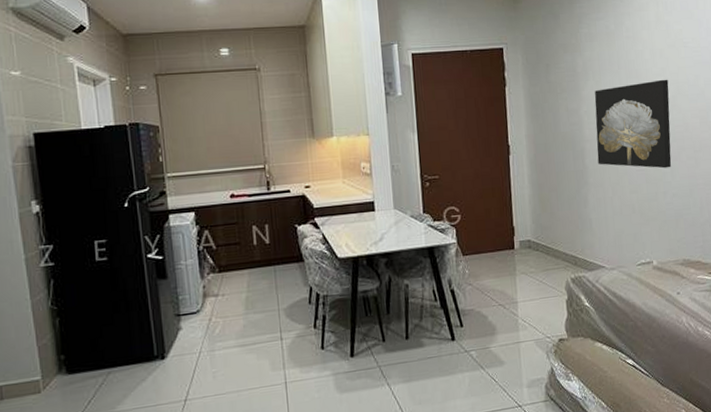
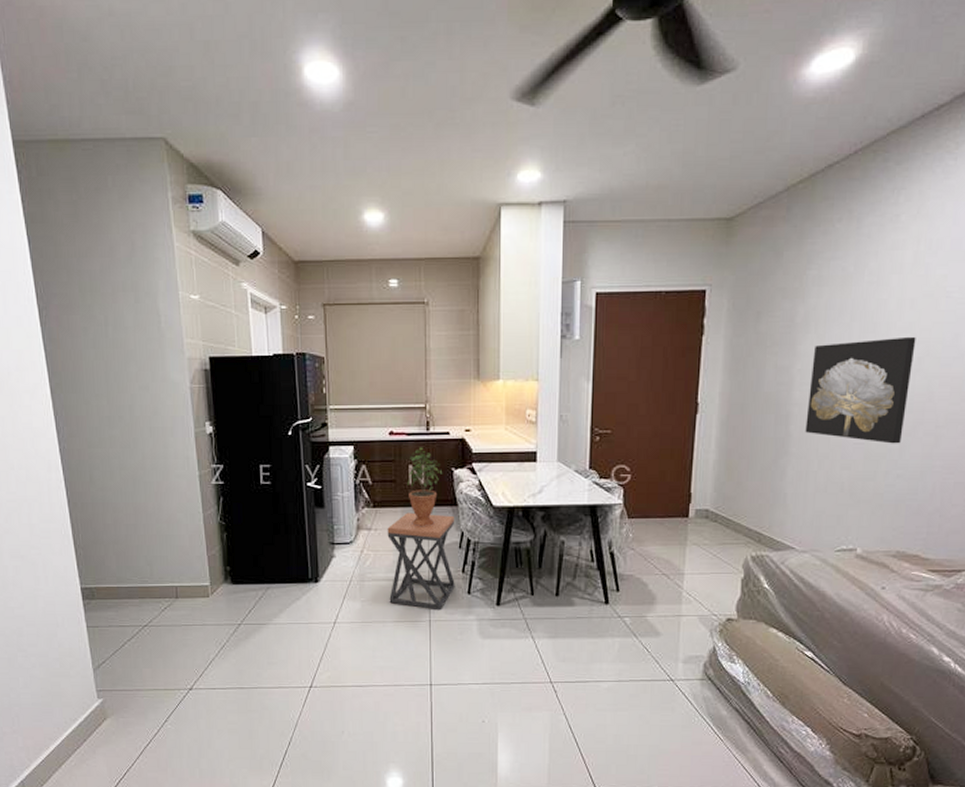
stool: none [235,271,308,371] -> present [387,512,455,611]
potted plant: none [252,207,287,288] -> present [407,447,443,527]

